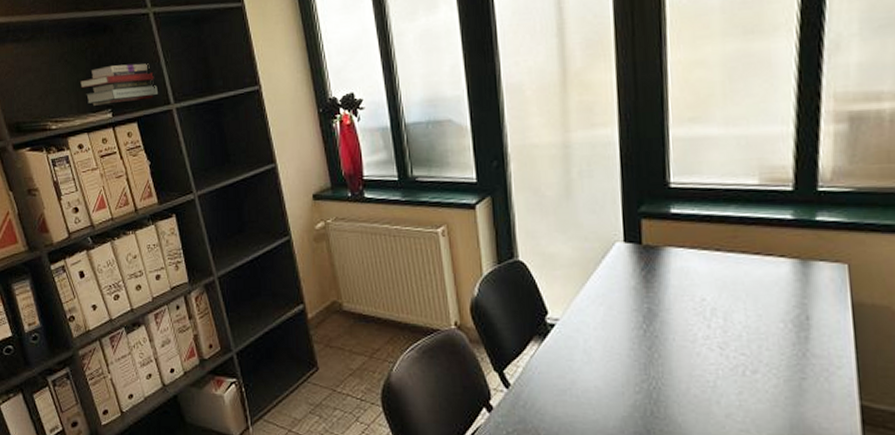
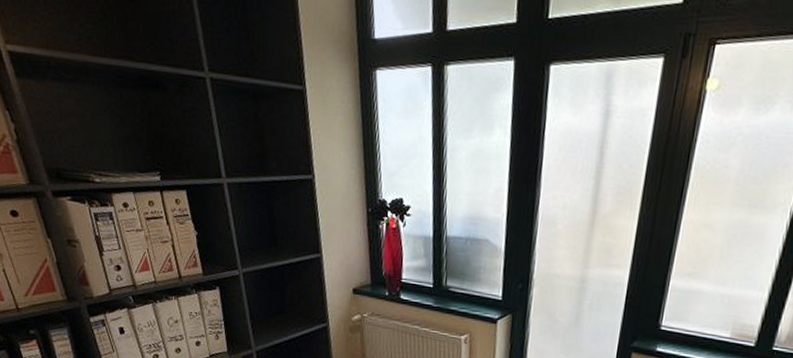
books: present [79,63,159,106] -> none [126,126,211,169]

